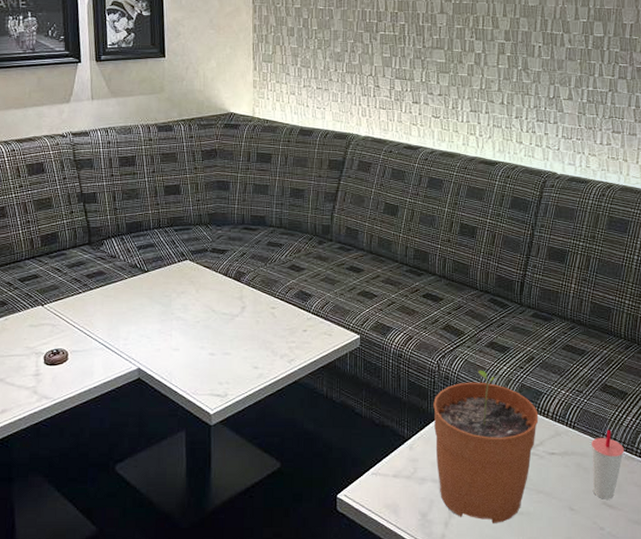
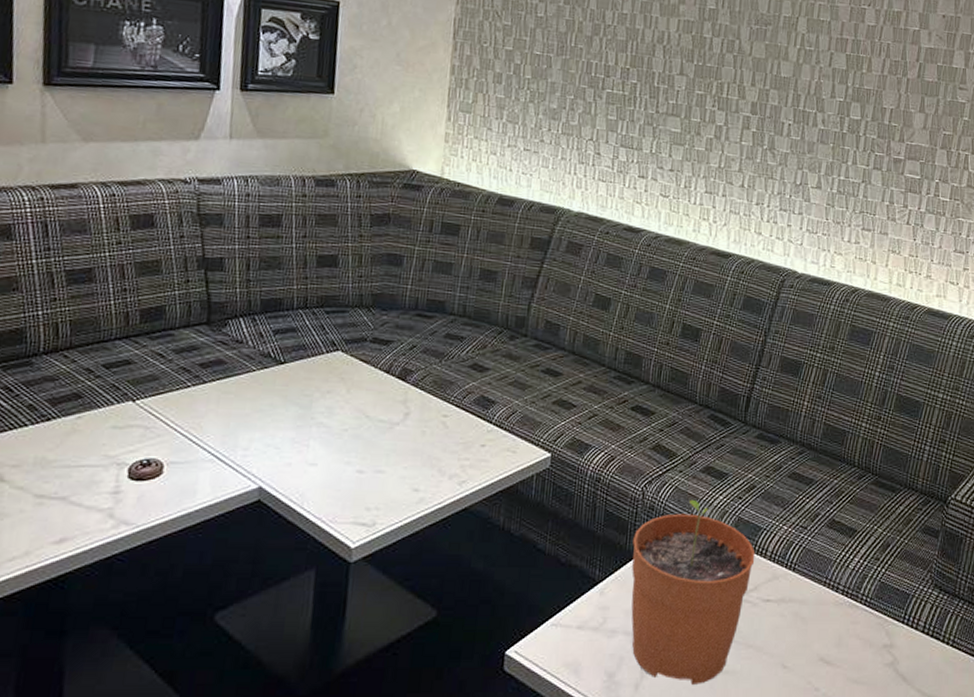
cup: present [591,430,625,499] -> none [810,573,849,655]

